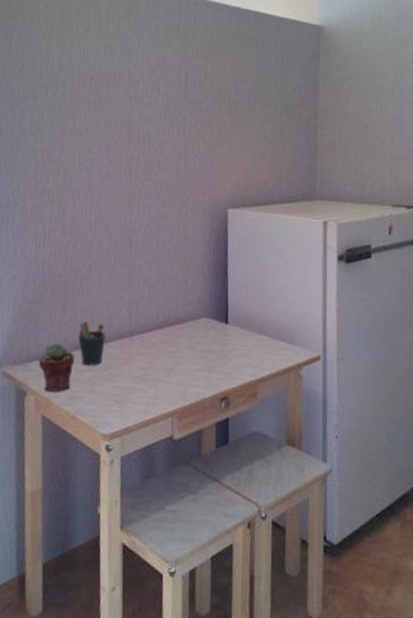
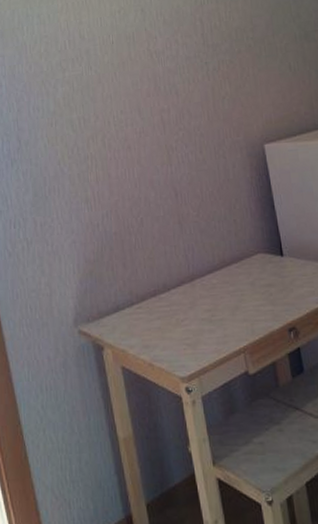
potted succulent: present [38,343,74,392] -> none [109,297,143,344]
pen holder: present [77,321,106,366] -> none [140,273,168,315]

